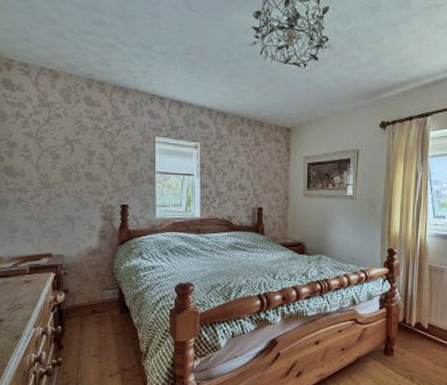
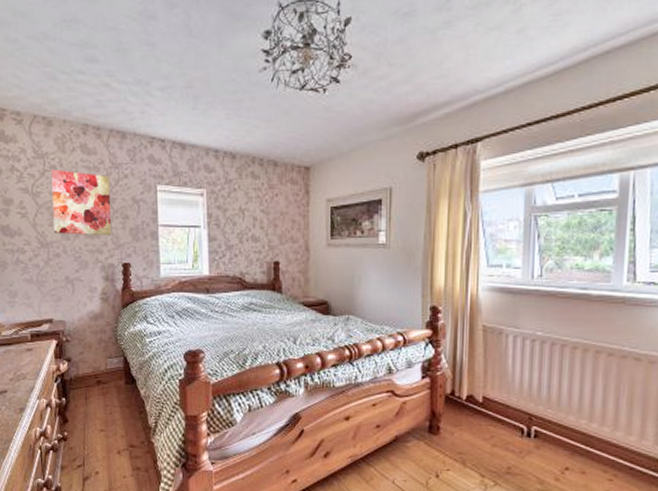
wall art: none [56,117,111,180] -> present [51,169,111,236]

